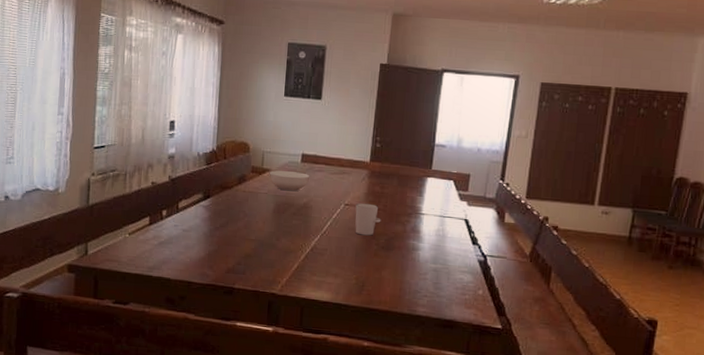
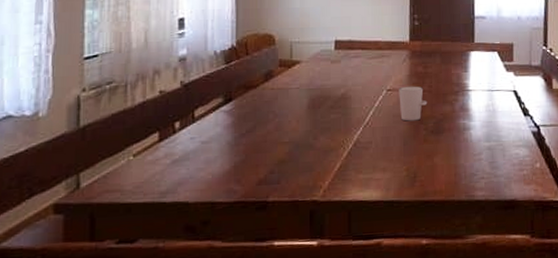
bowl: present [269,170,310,192] -> none [299,61,346,83]

